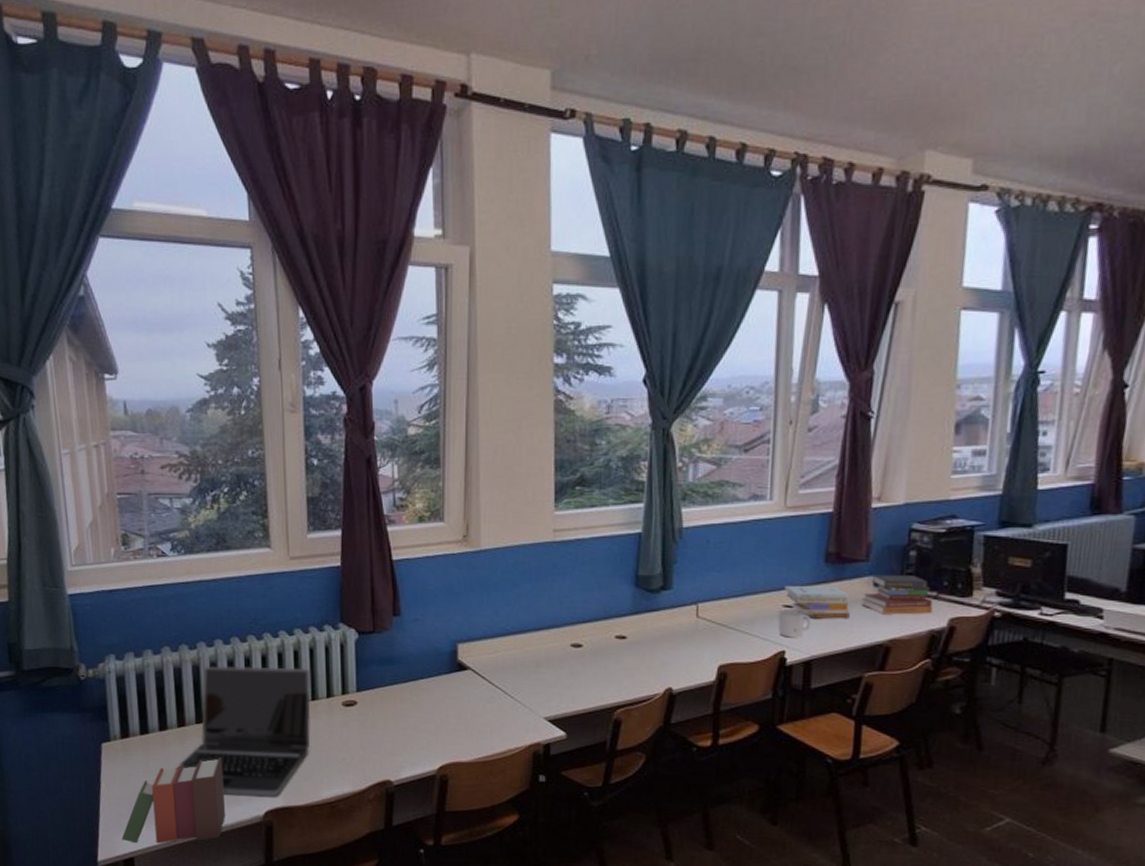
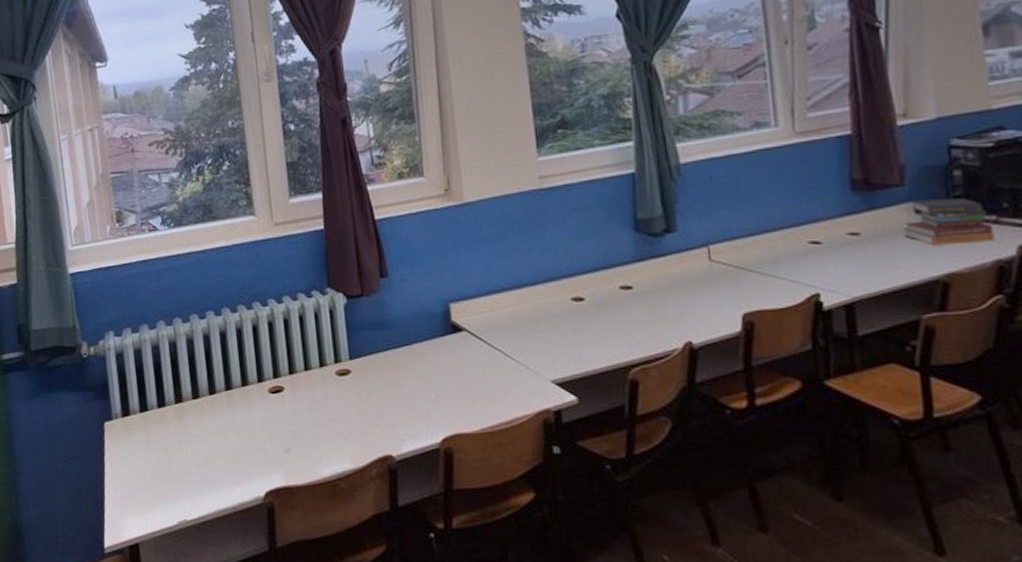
books: present [121,757,226,844] -> none [126,434,227,528]
laptop: present [176,666,311,796] -> none [175,337,306,475]
mug: present [778,609,812,638] -> none [805,246,847,278]
books: present [785,585,850,620] -> none [808,216,892,256]

